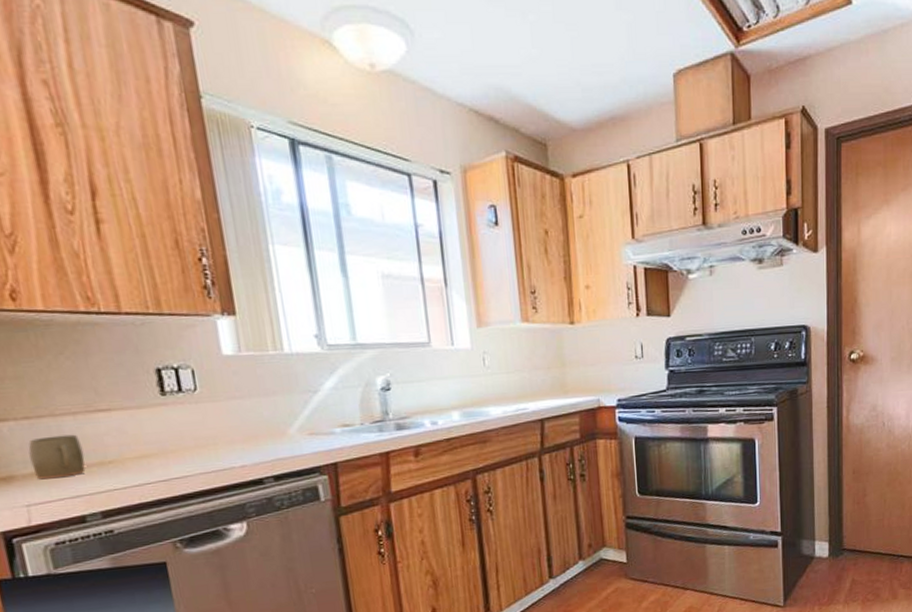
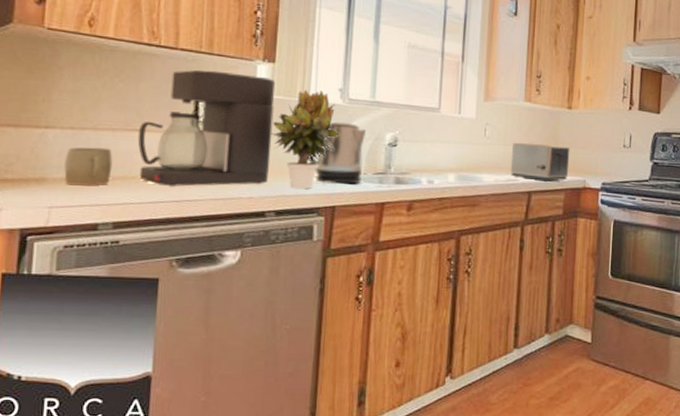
coffee maker: none [101,332,258,467] -> present [137,69,276,188]
potted plant: none [249,339,325,451] -> present [271,89,339,190]
kettle: none [296,370,359,440] -> present [307,121,366,185]
toaster: none [515,365,581,406] -> present [510,142,570,182]

